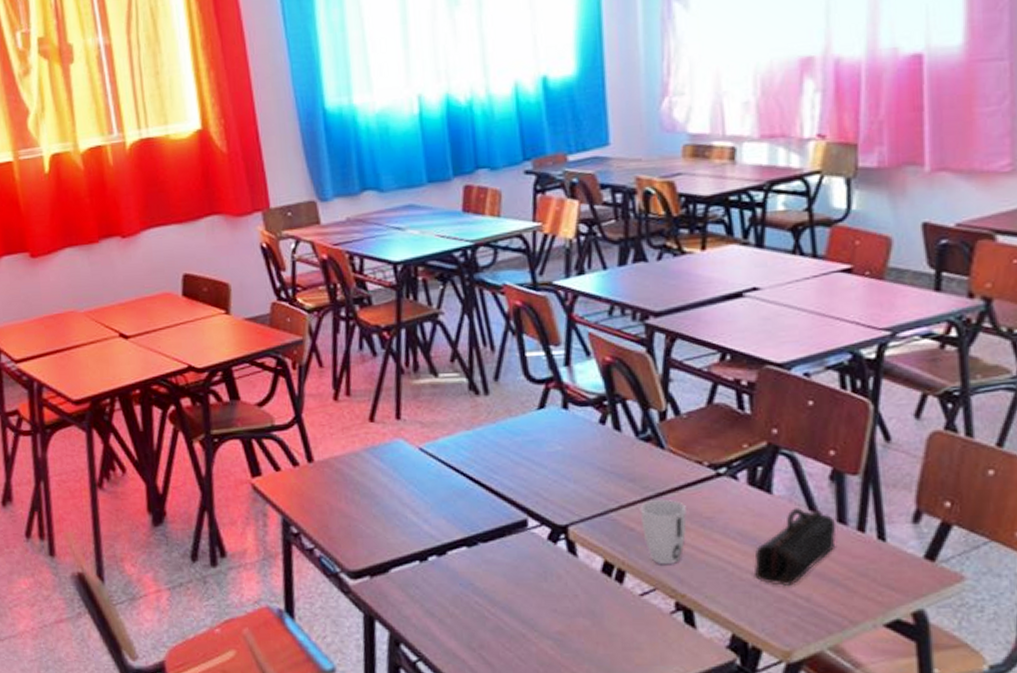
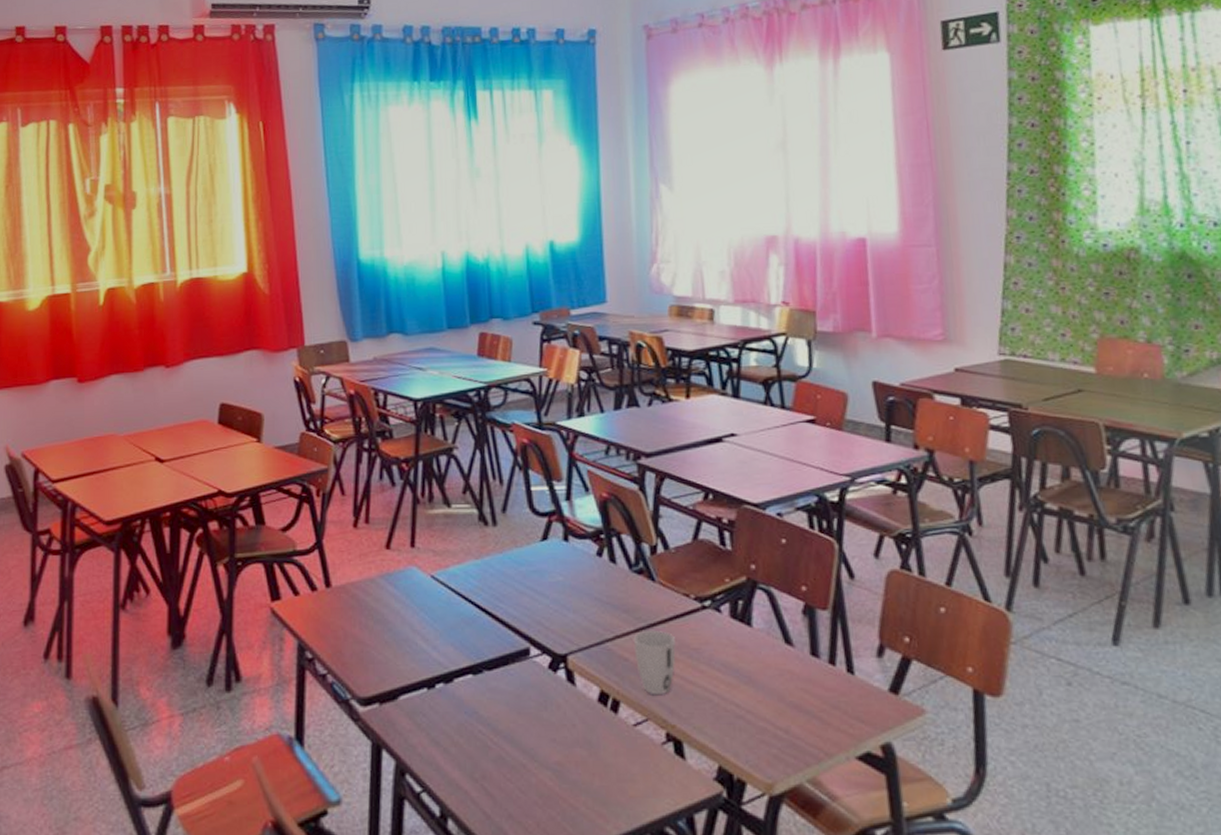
pencil case: present [754,508,837,586] -> none [738,641,810,717]

